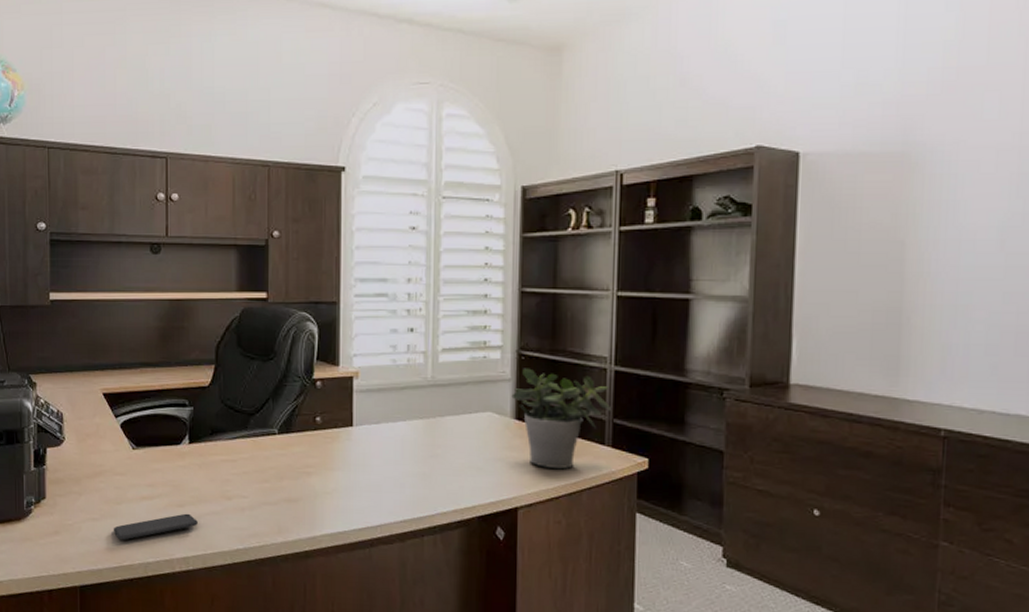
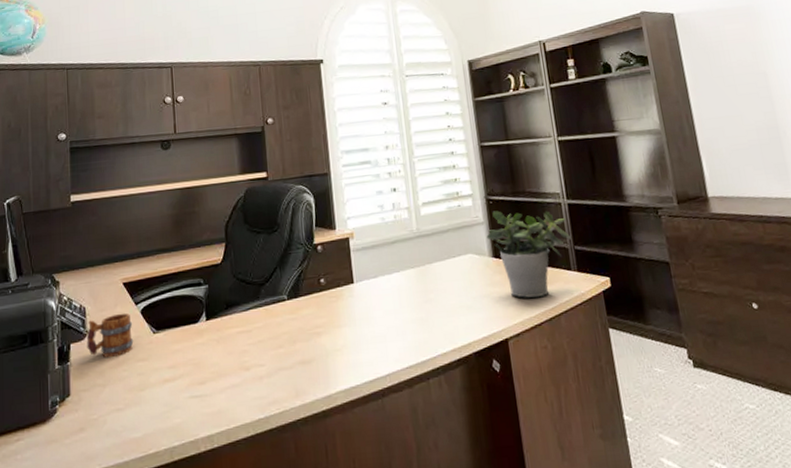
mug: none [63,424,112,468] -> present [86,313,134,358]
smartphone: present [113,513,198,540] -> none [137,390,219,428]

